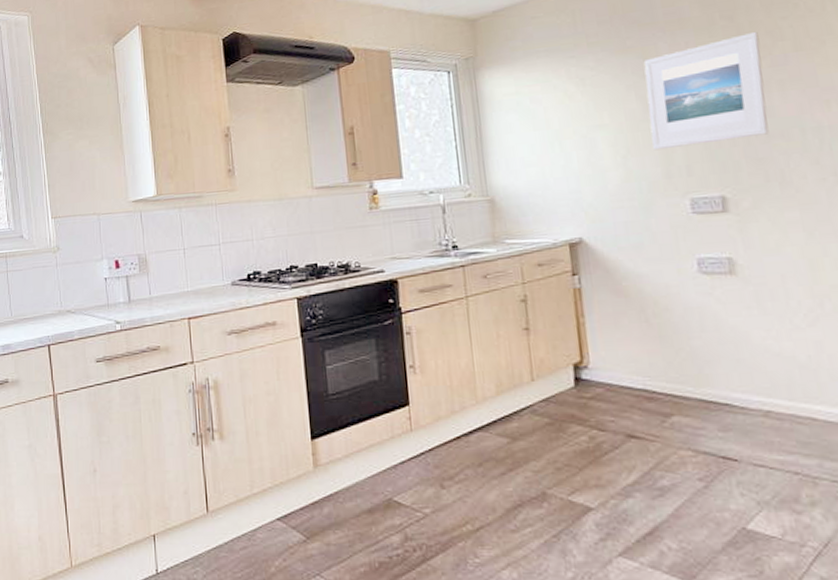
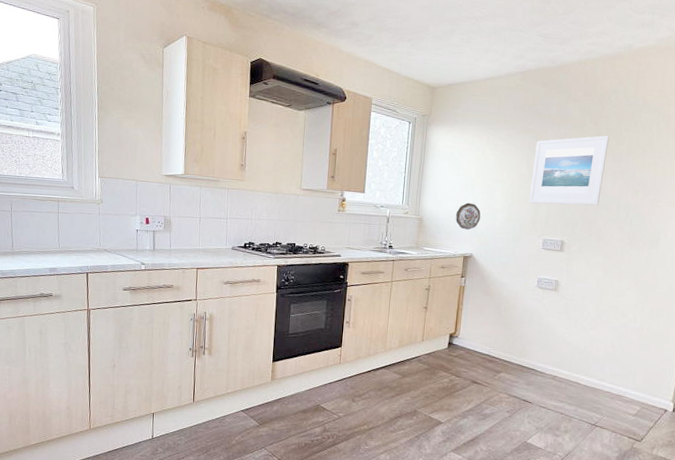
decorative plate: none [543,165,583,205] -> present [456,202,481,230]

